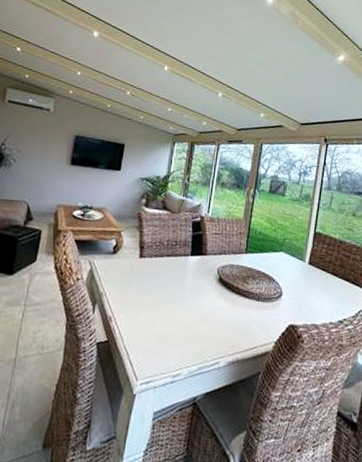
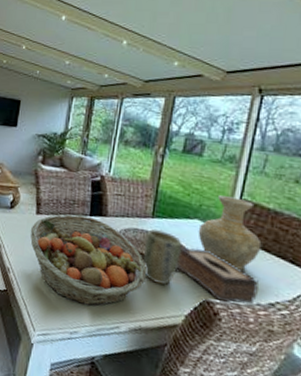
fruit basket: none [133,255,243,346] -> present [30,214,148,307]
plant pot: none [239,263,271,315] -> present [143,228,183,285]
tissue box: none [267,278,330,325] -> present [177,247,259,305]
vase: none [283,230,332,295] -> present [198,195,262,272]

